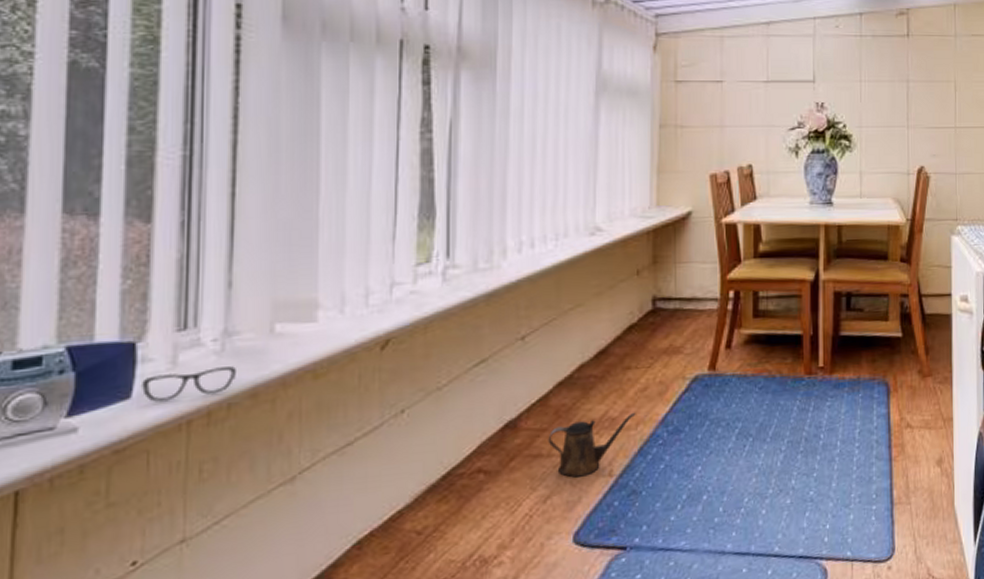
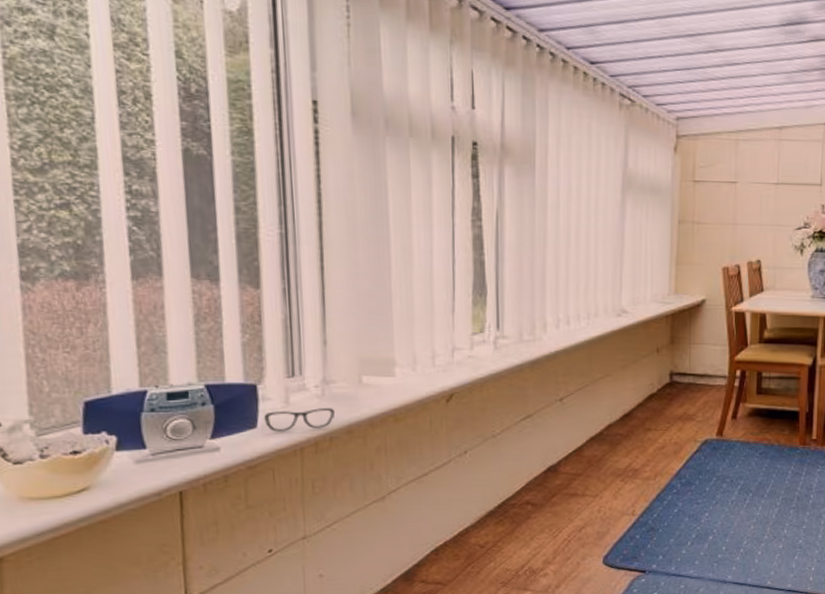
watering can: present [548,412,636,478] -> none [582,465,655,514]

